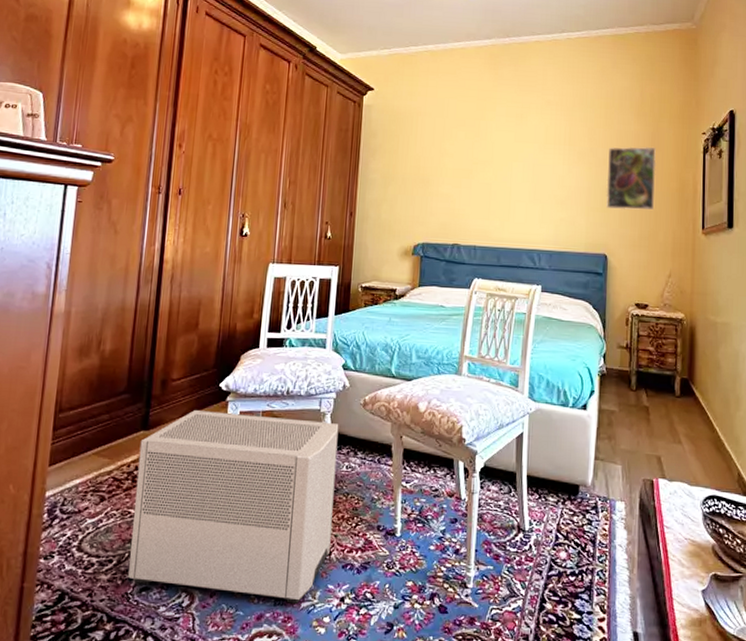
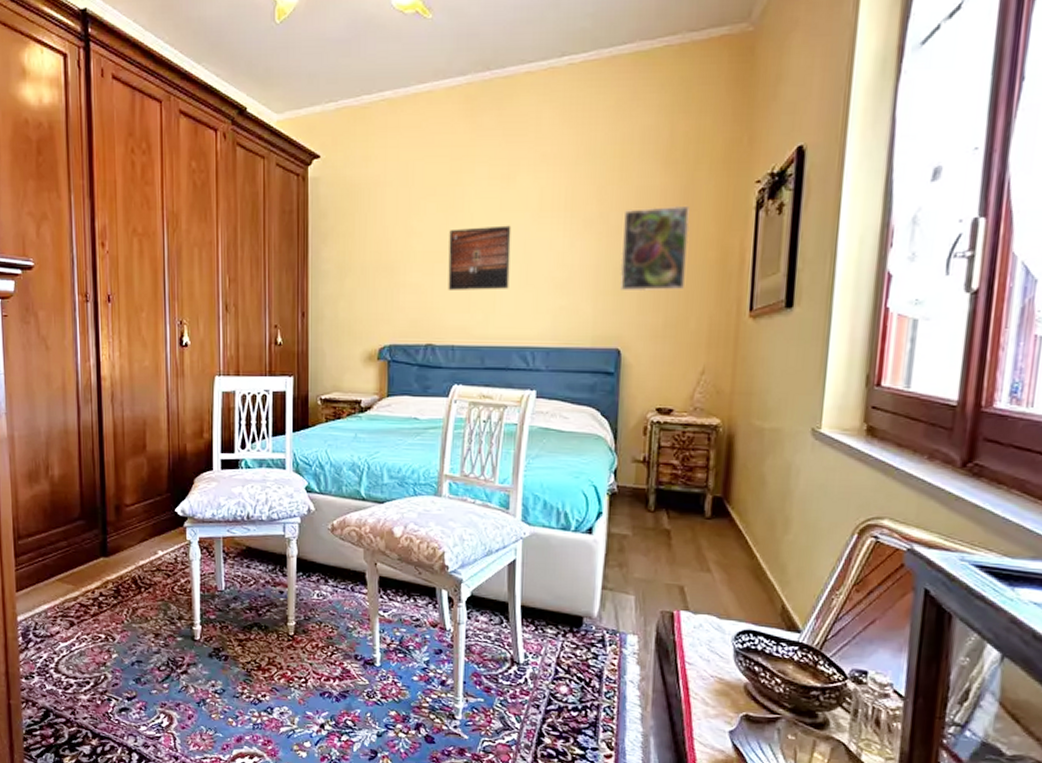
air purifier: present [128,410,339,604] -> none [101,536,306,728]
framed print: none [472,152,523,203] -> present [448,225,511,290]

